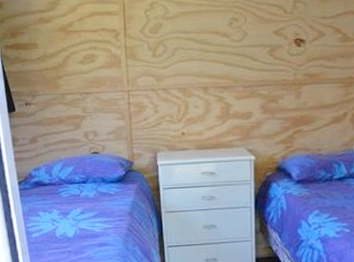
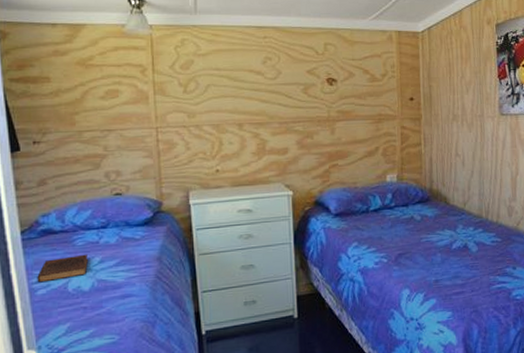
book: none [32,205,72,227] -> present [37,254,89,283]

